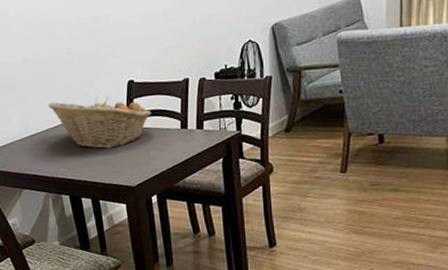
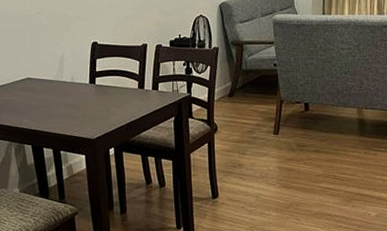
fruit basket: present [48,97,152,149] -> none [16,55,112,103]

